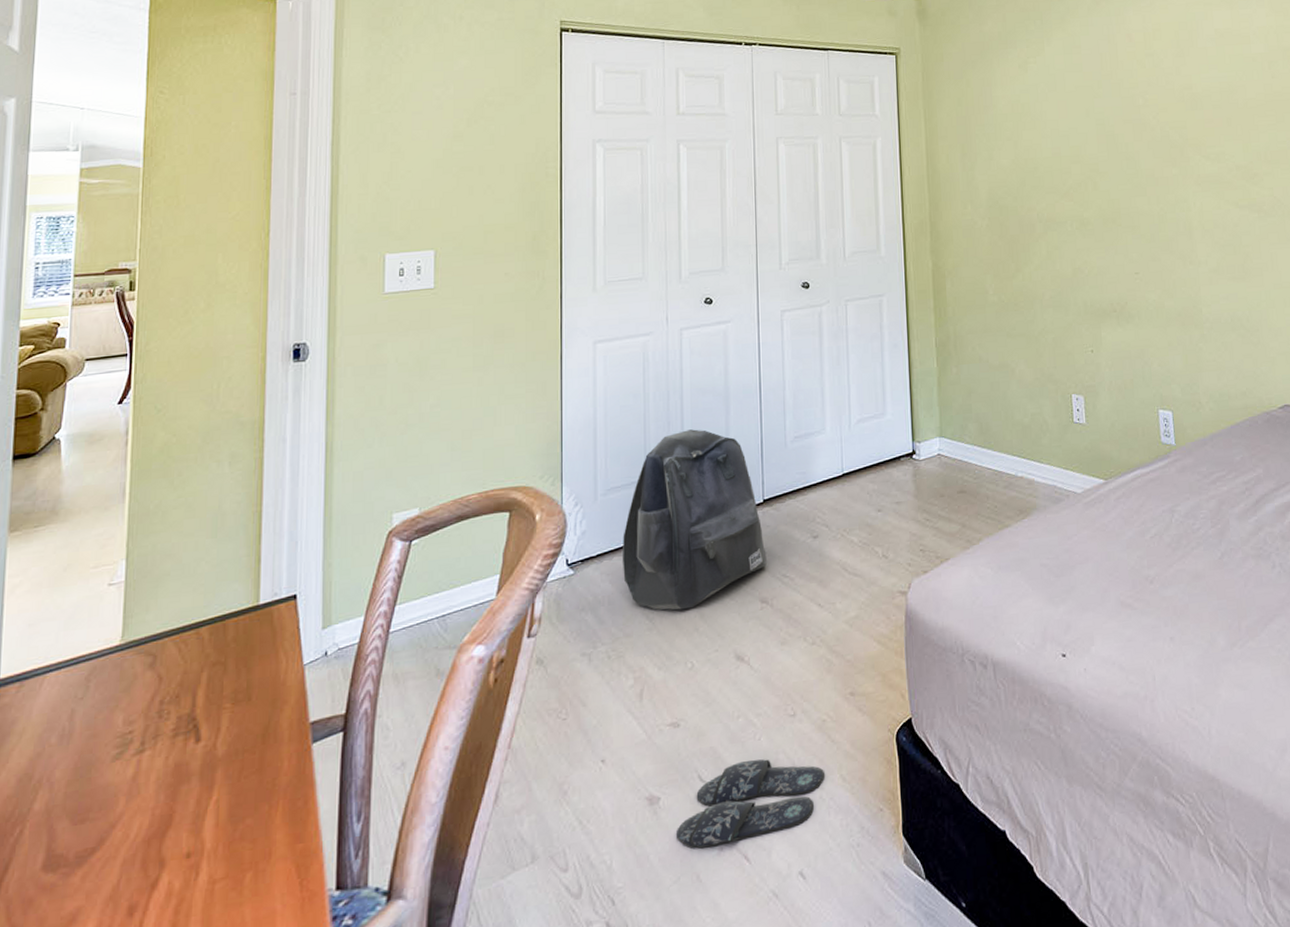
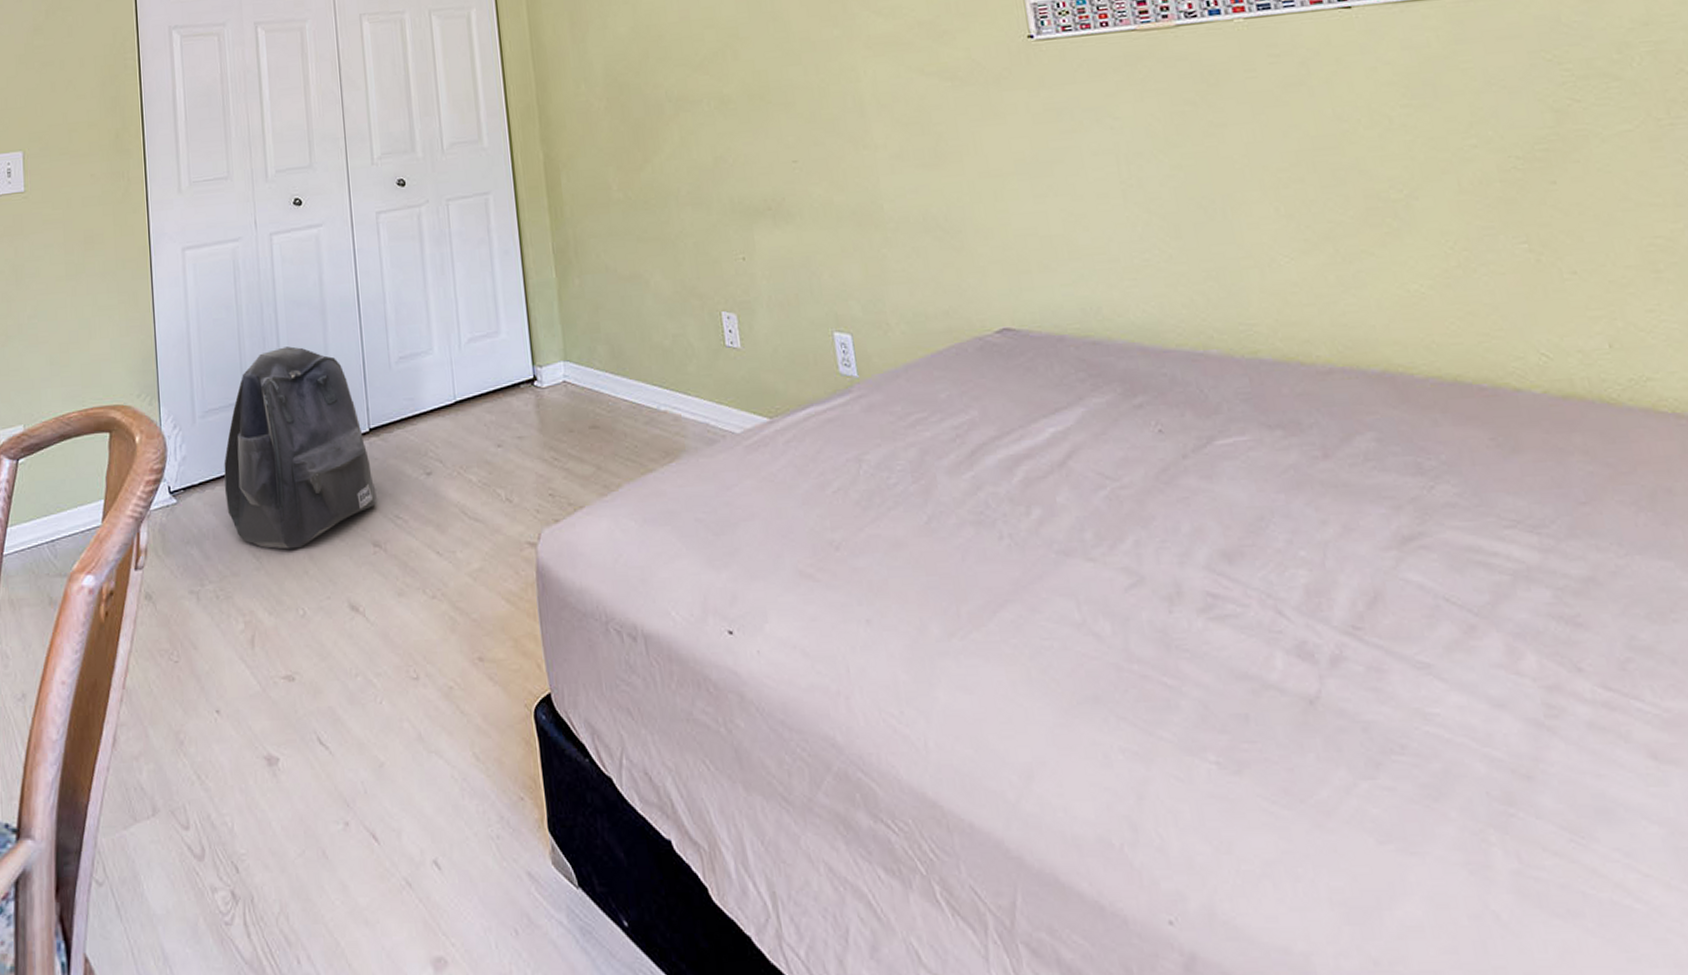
slippers: present [677,759,824,849] -> none [298,725,455,821]

